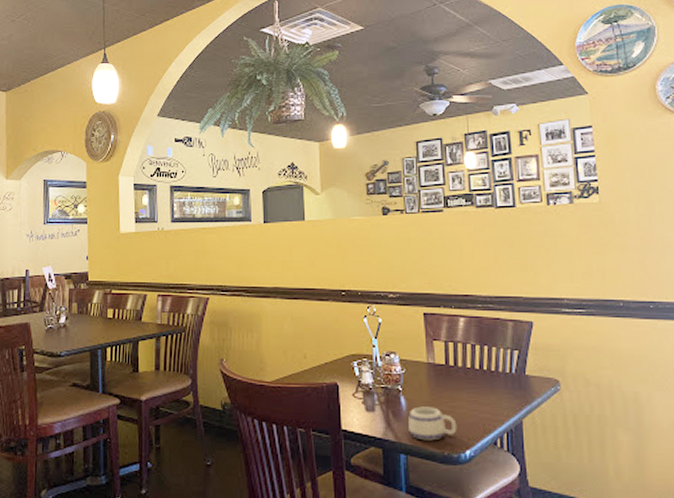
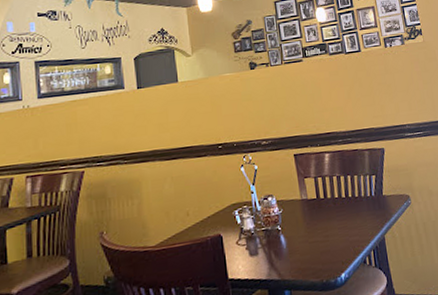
mug: present [408,406,457,441] -> none [289,239,332,273]

